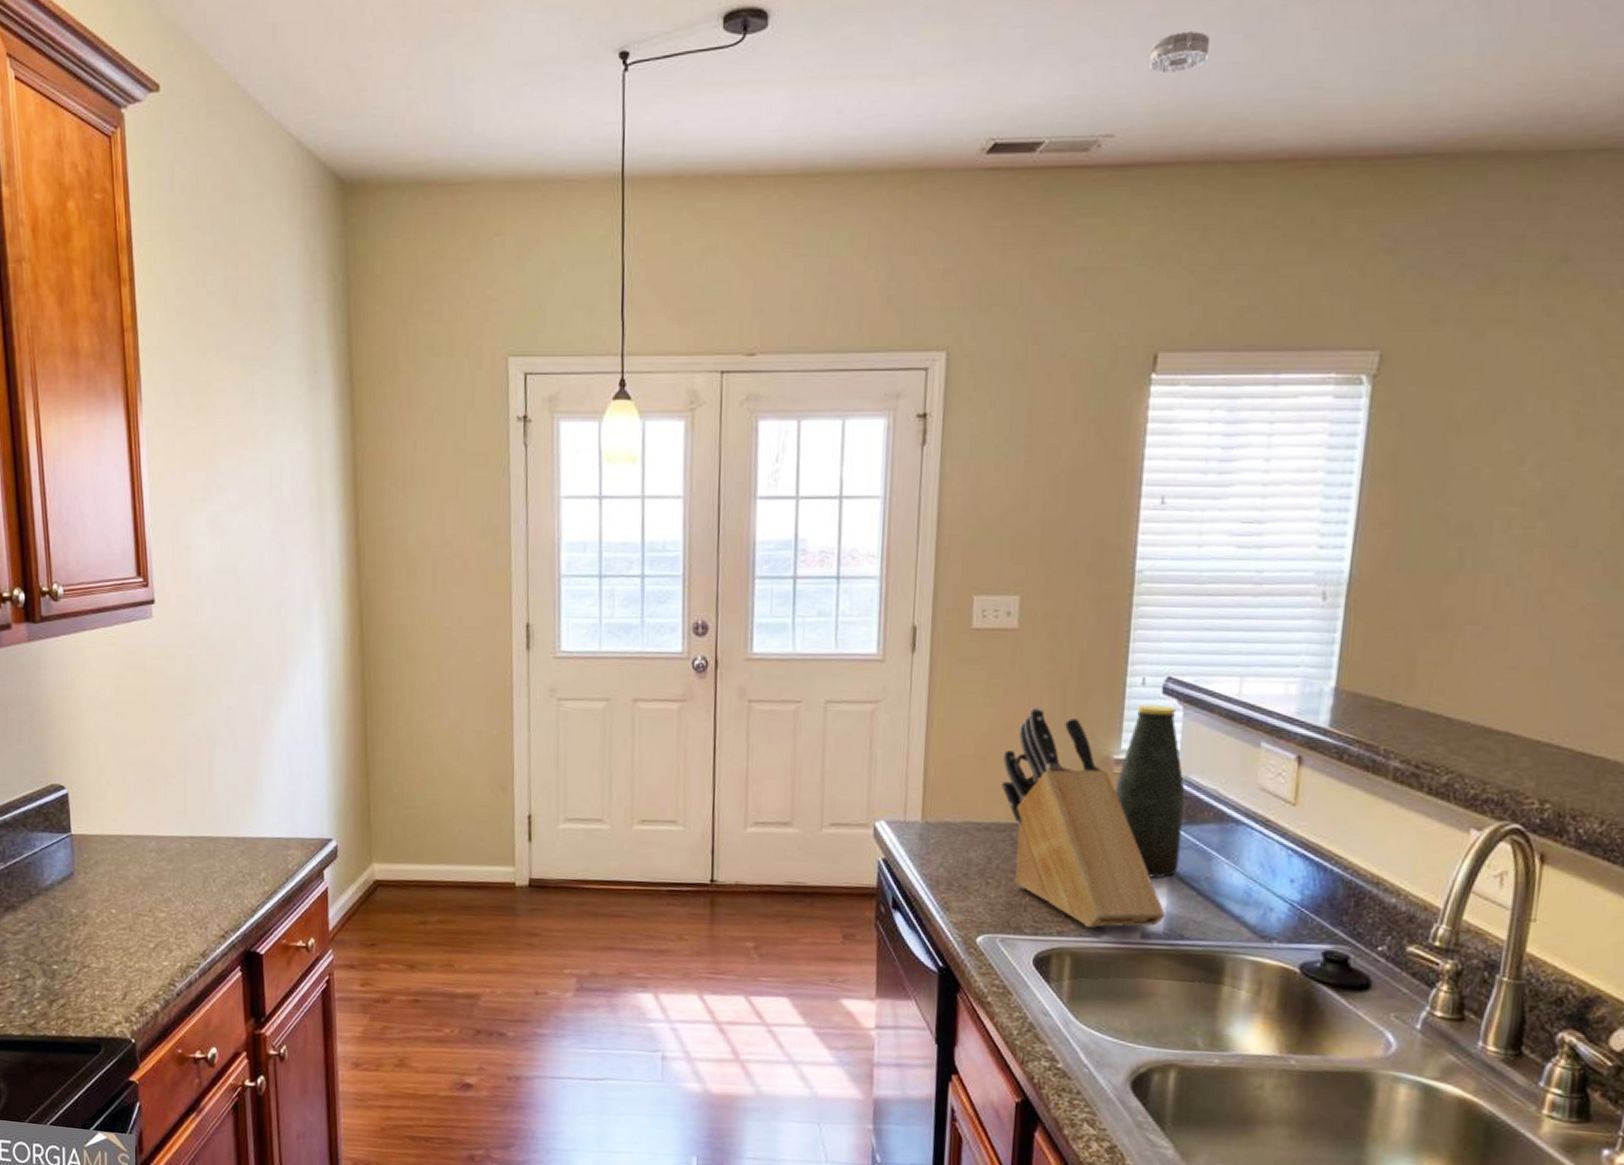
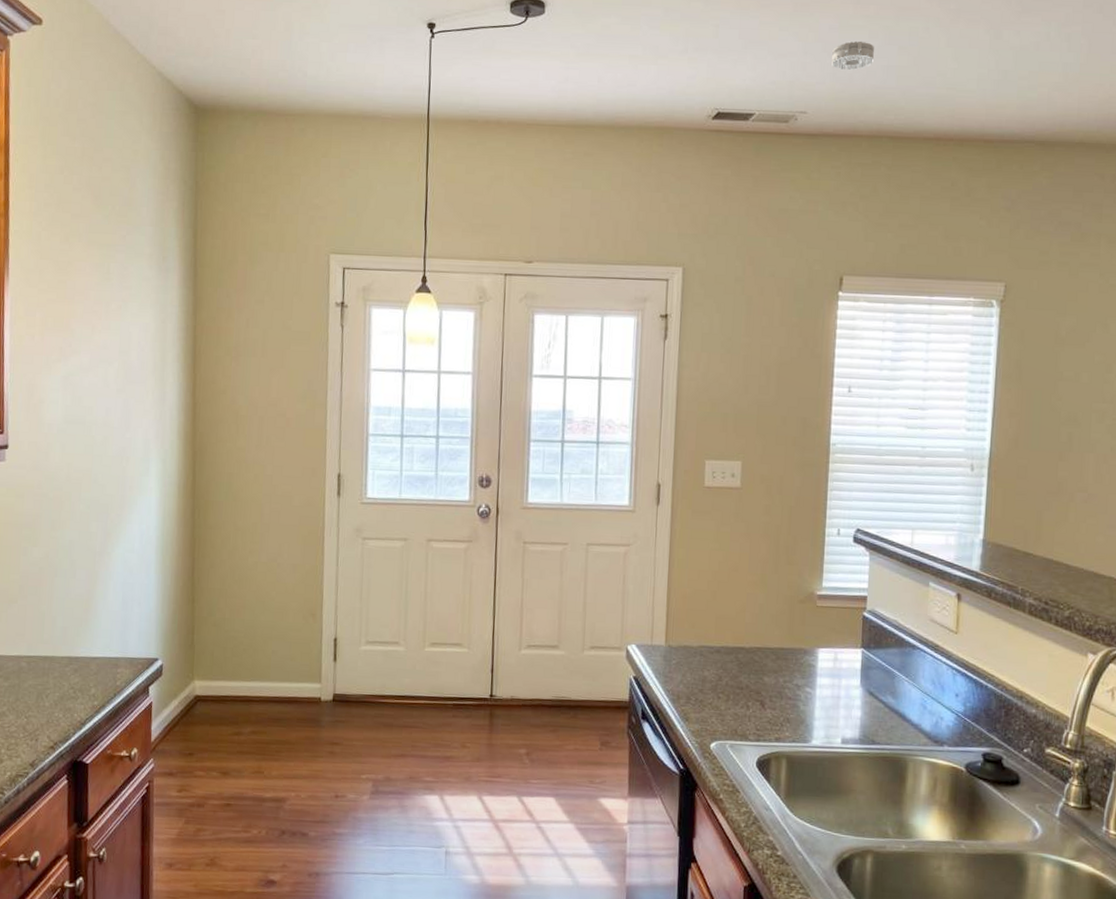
knife block: present [1001,708,1166,928] -> none [729,552,861,735]
bottle: present [1114,705,1185,878] -> none [818,551,873,693]

